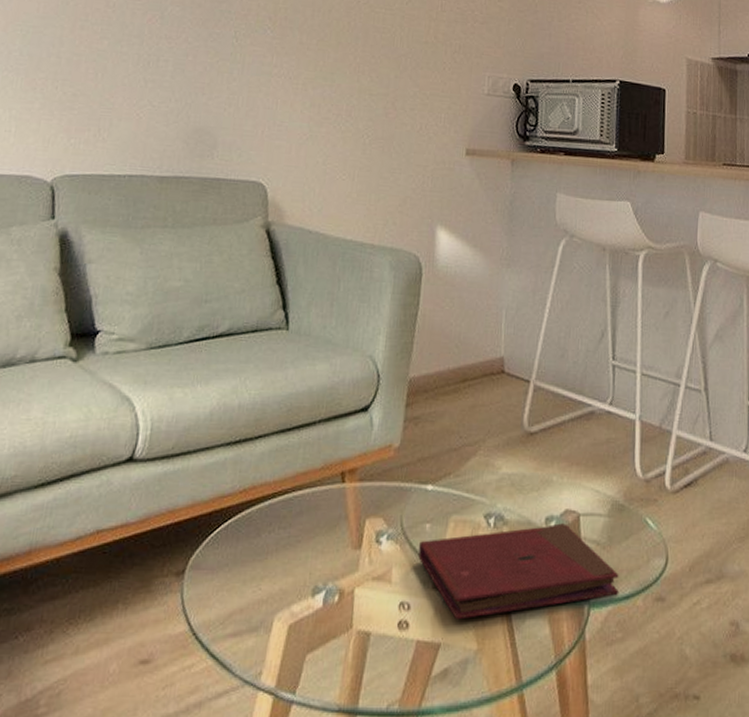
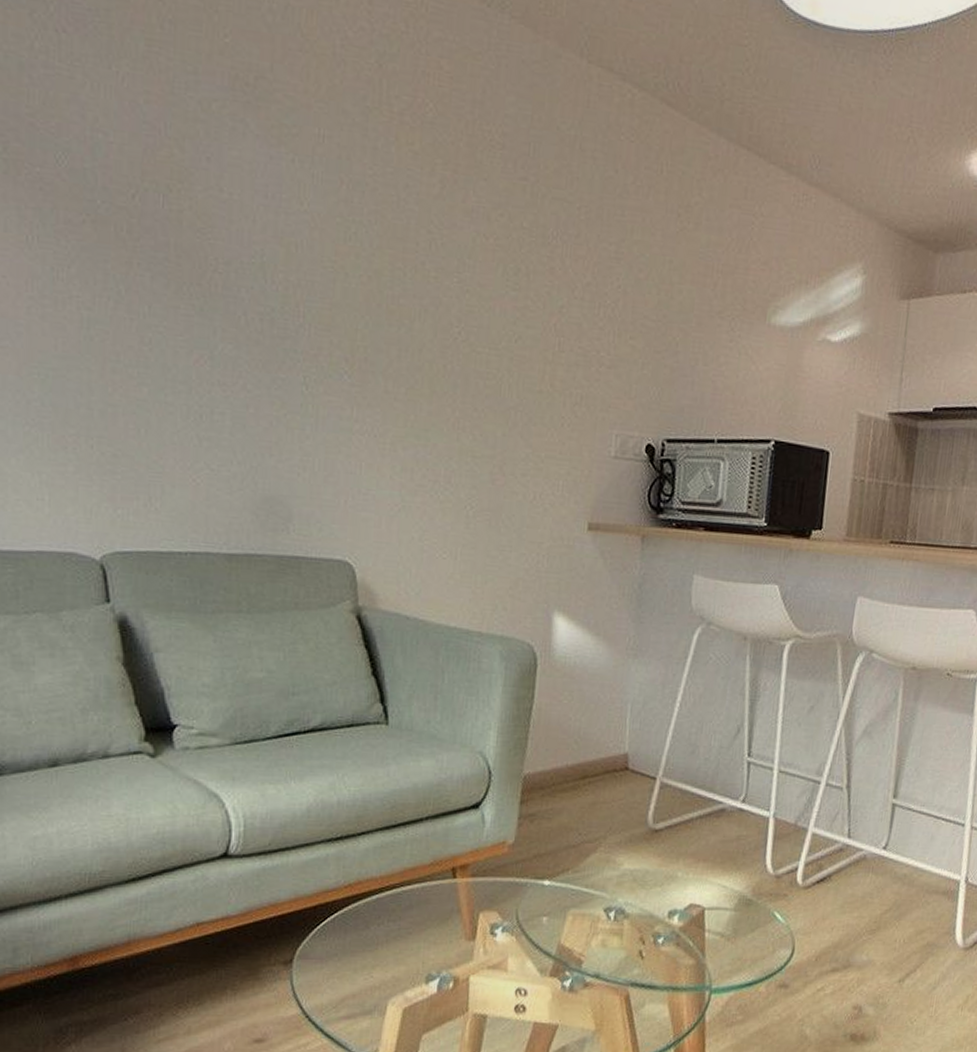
book: present [418,523,619,620] -> none [535,917,743,1004]

